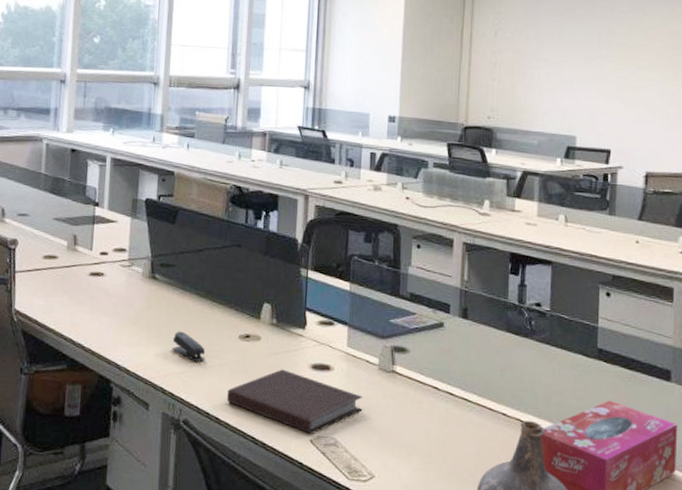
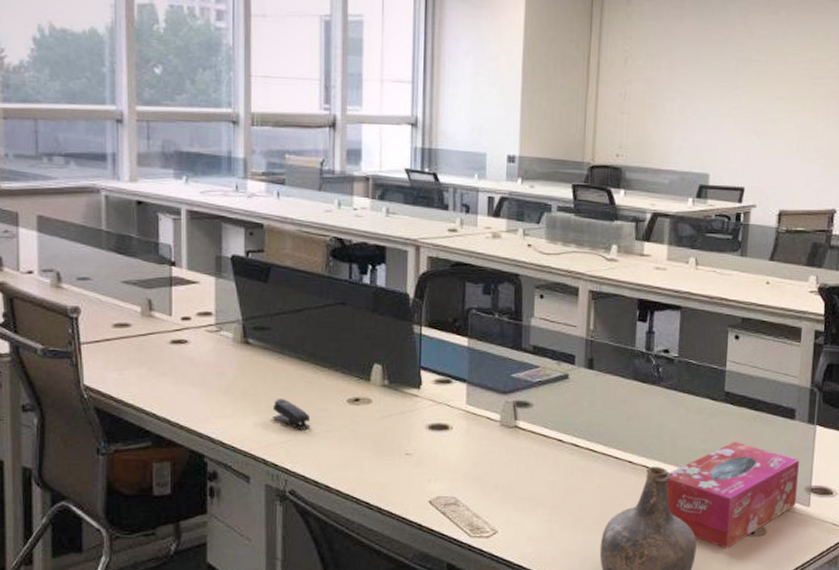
notebook: present [227,369,363,434] -> none [337,432,485,495]

